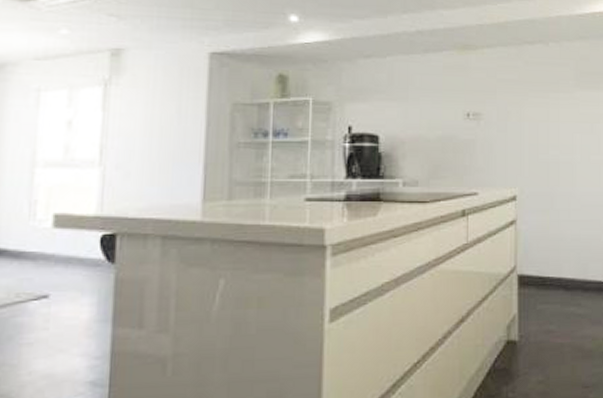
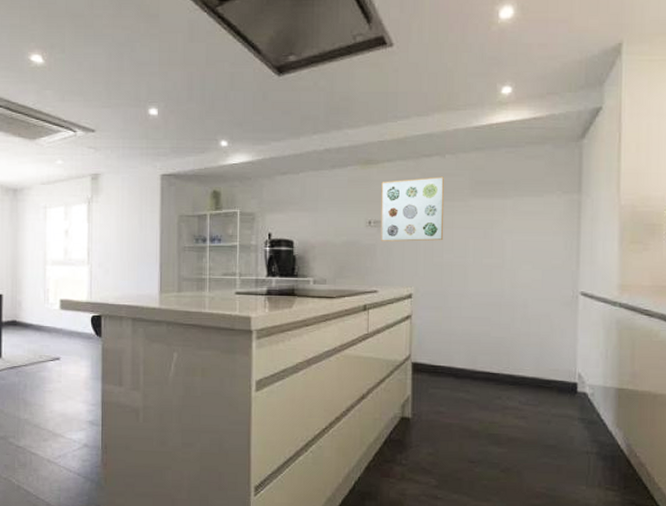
wall art: none [480,65,549,137] -> present [380,176,444,242]

